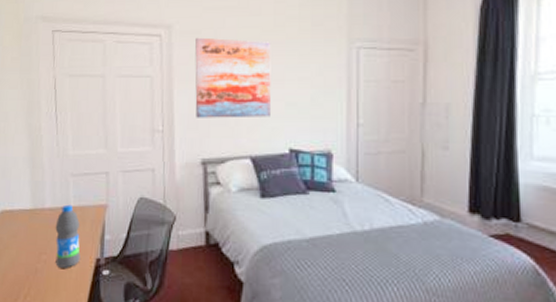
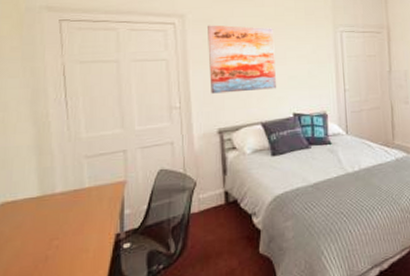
water bottle: present [55,204,81,268] -> none [68,186,98,250]

